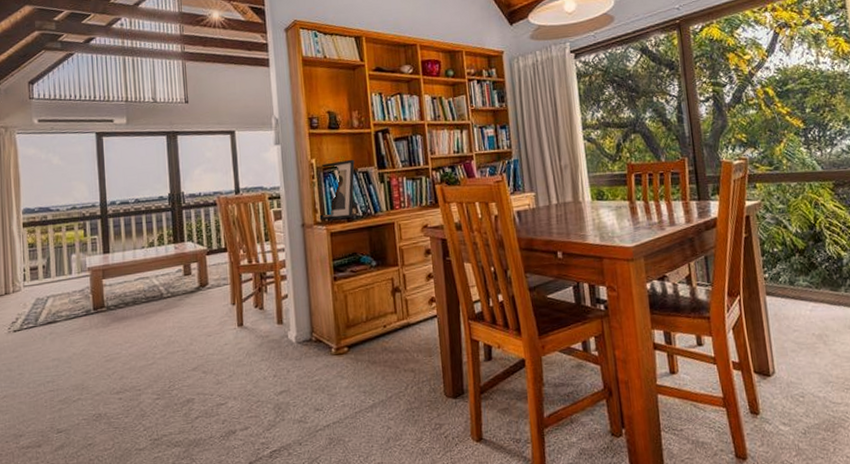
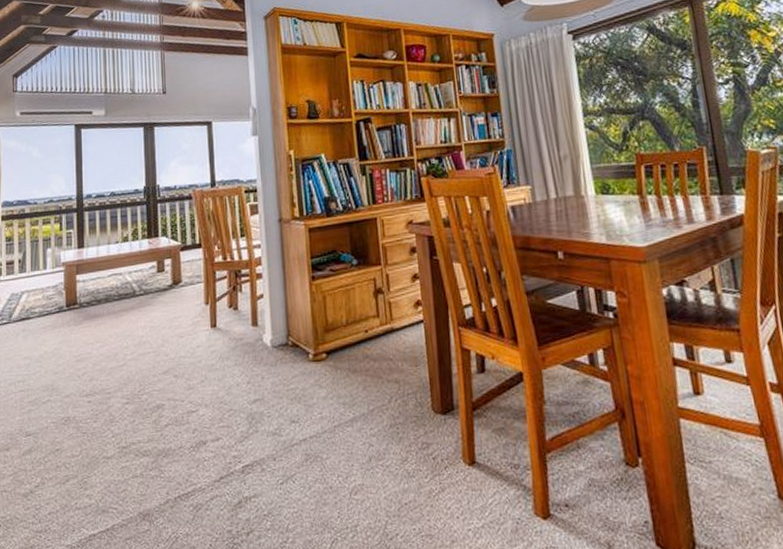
picture frame: present [319,159,355,220] -> none [297,150,335,215]

